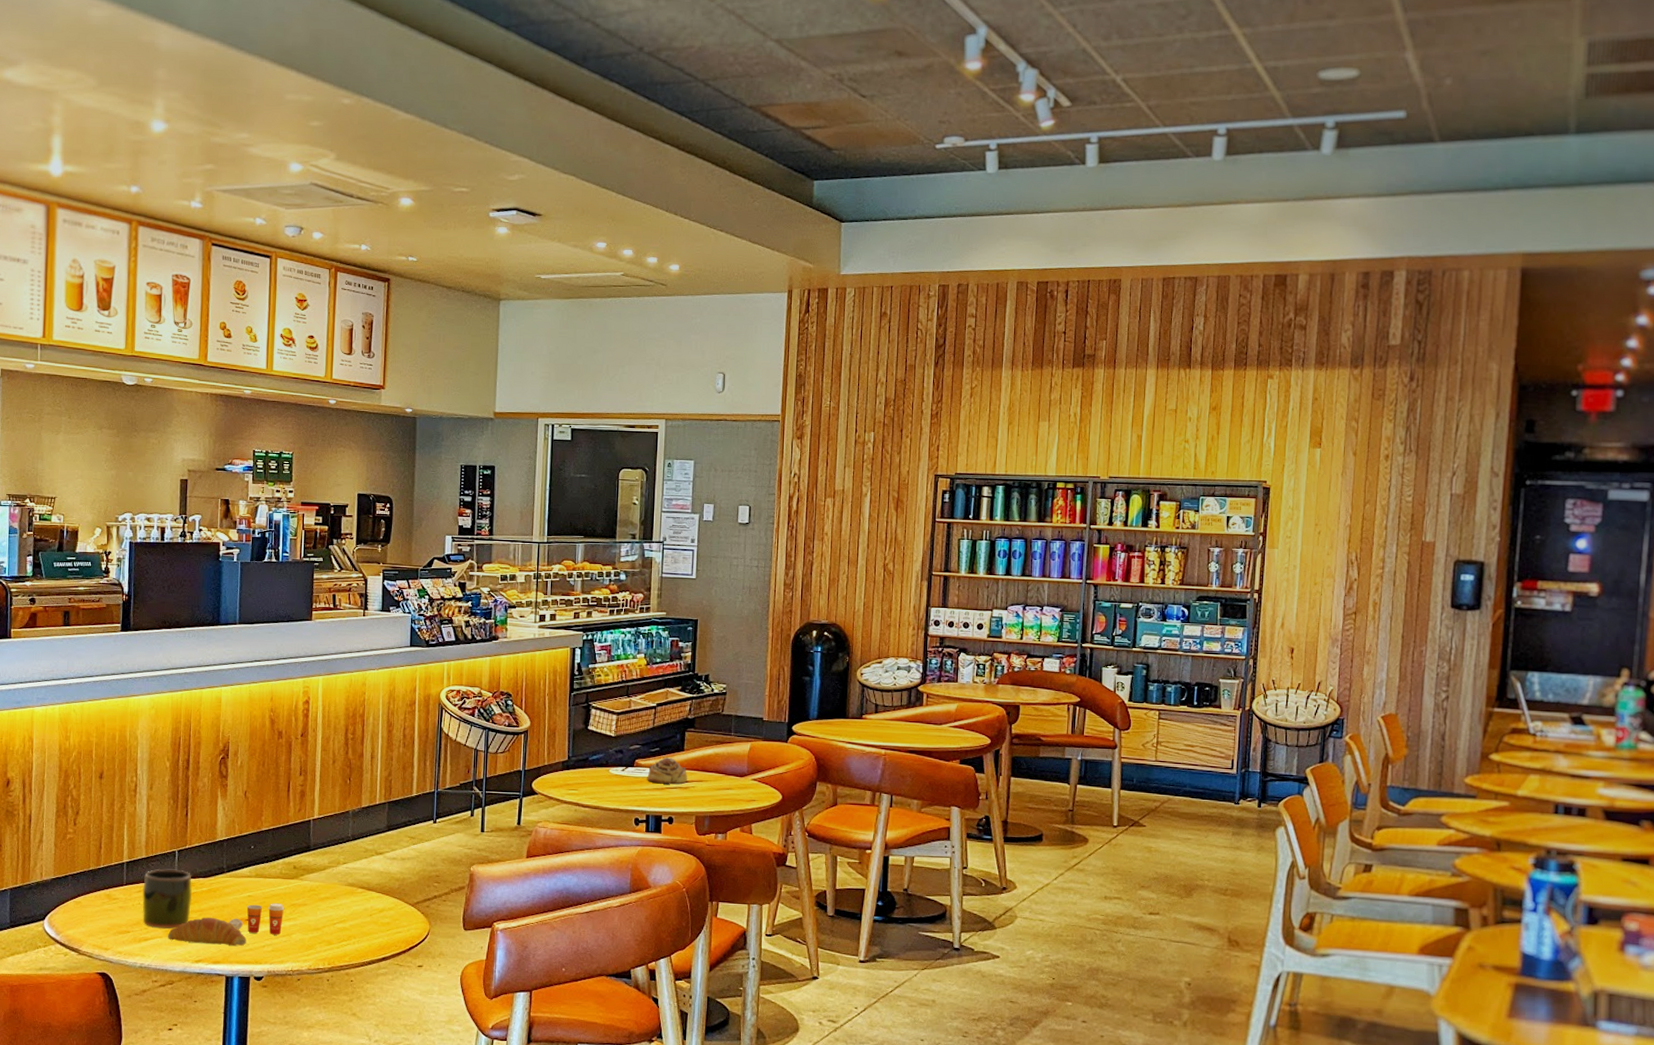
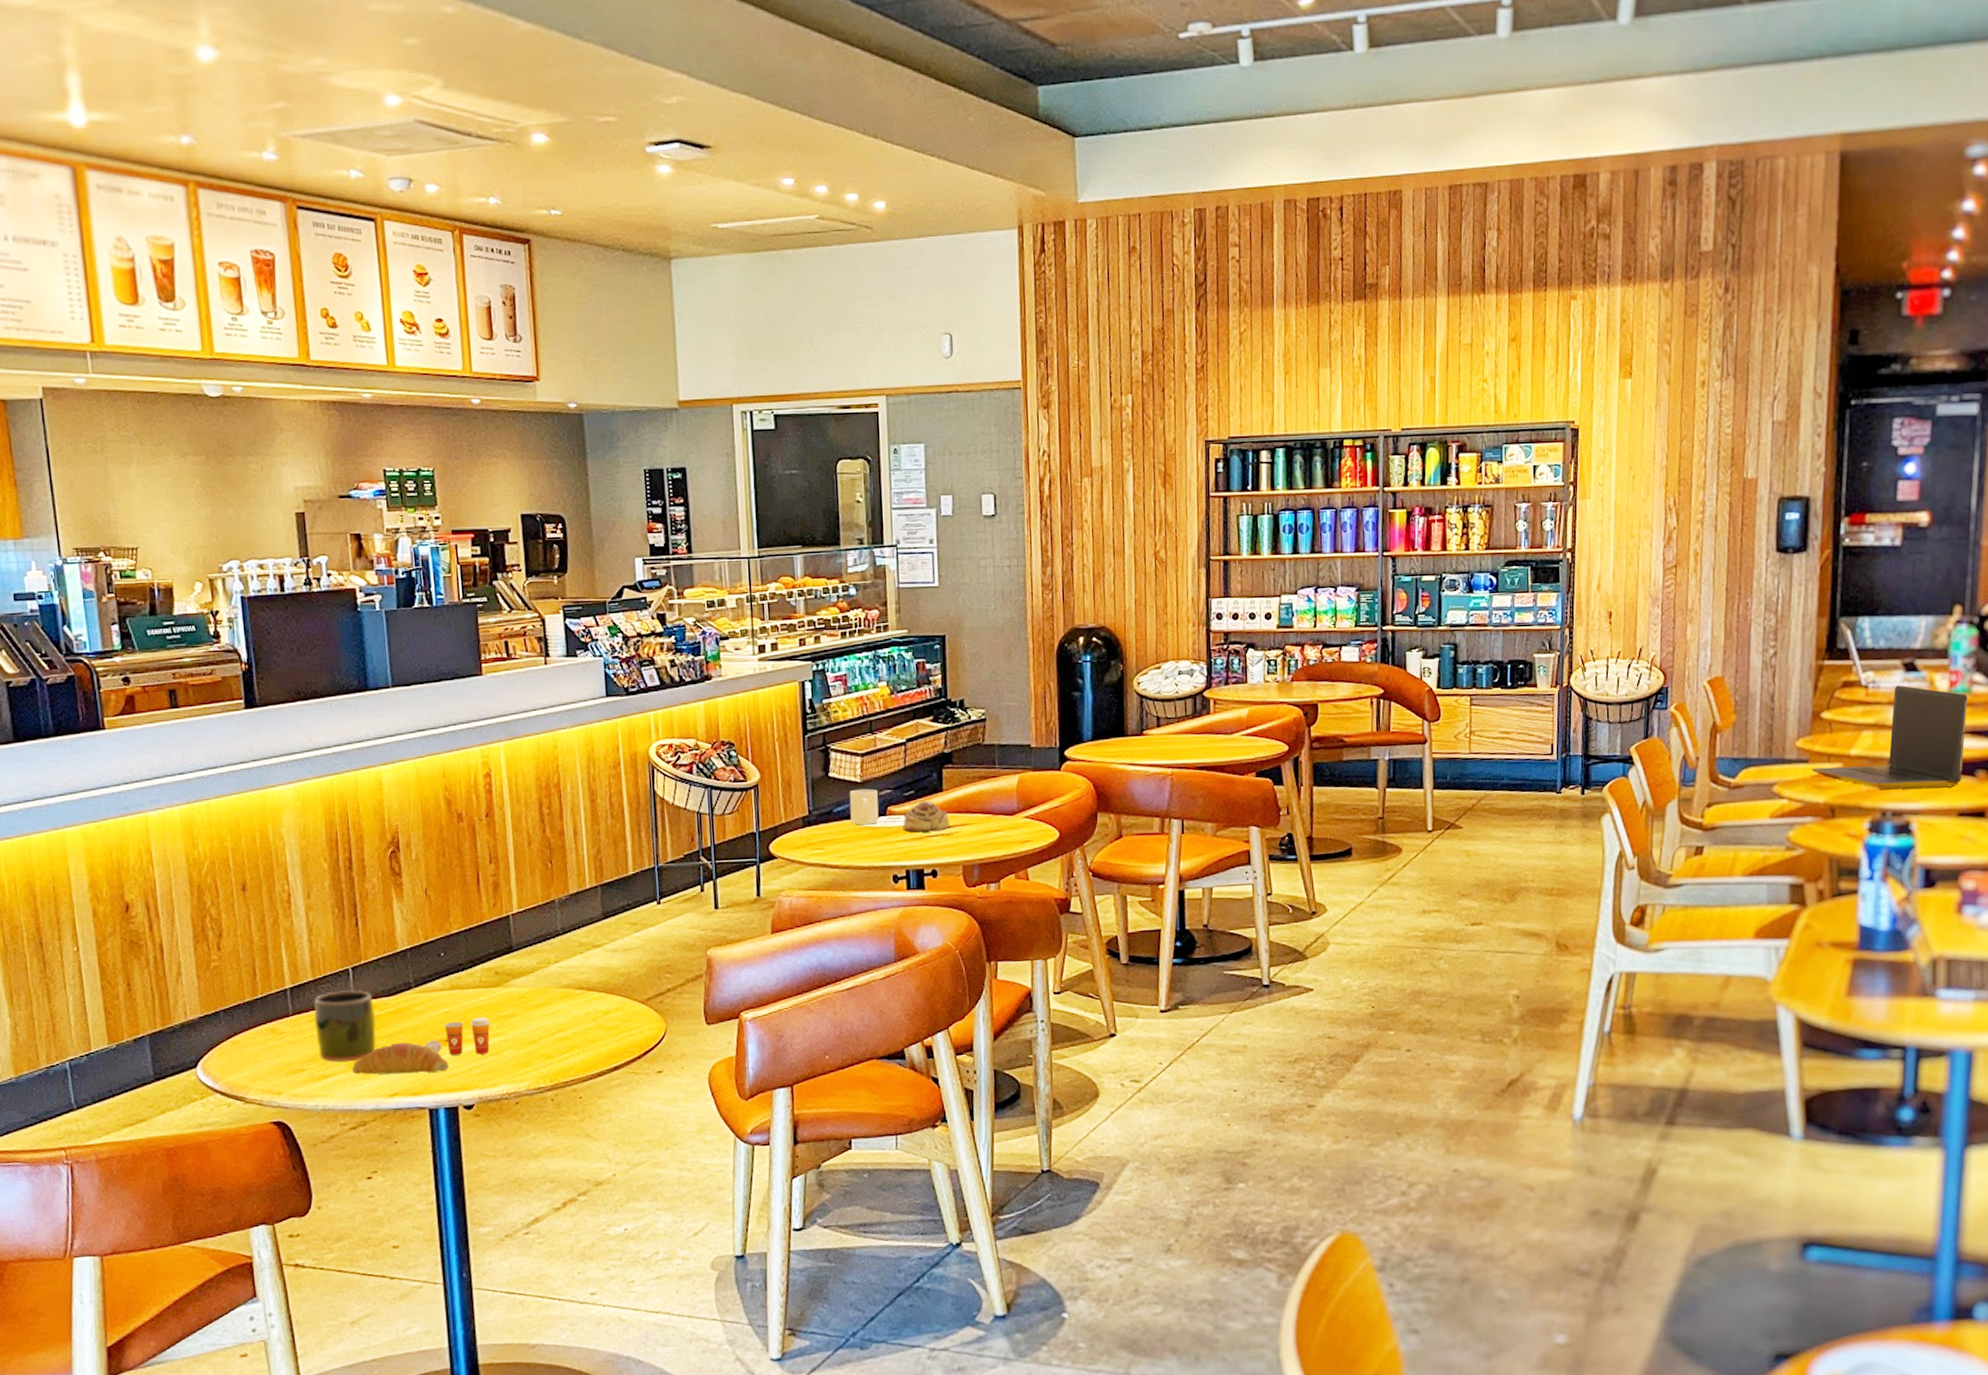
mug: none [603,742,628,774] -> present [849,788,879,825]
laptop computer: none [1479,736,1634,834] -> present [1811,685,1968,790]

